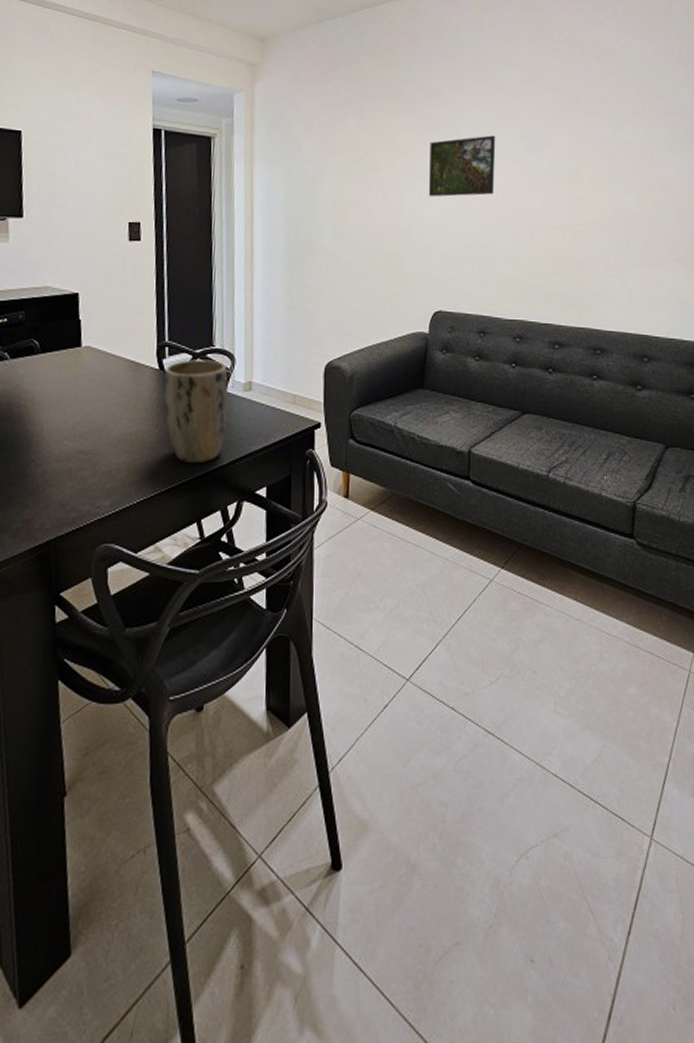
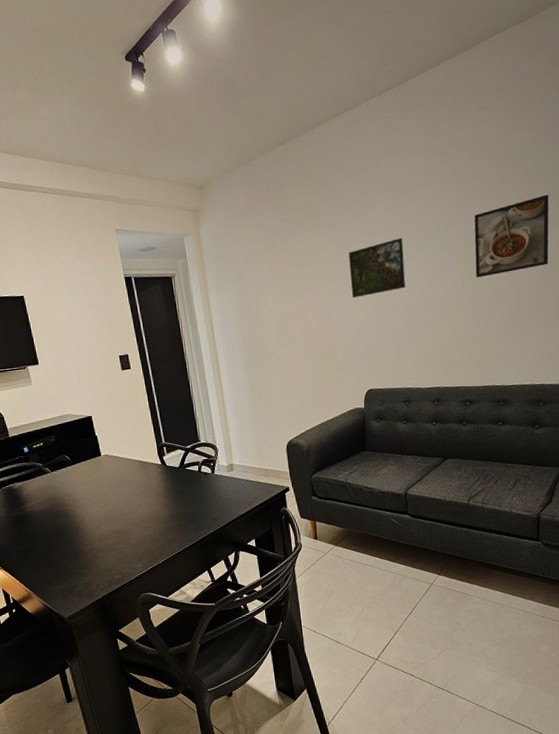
plant pot: present [164,359,229,464] -> none [166,452,219,530]
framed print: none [578,113,669,196] -> present [474,194,549,278]

